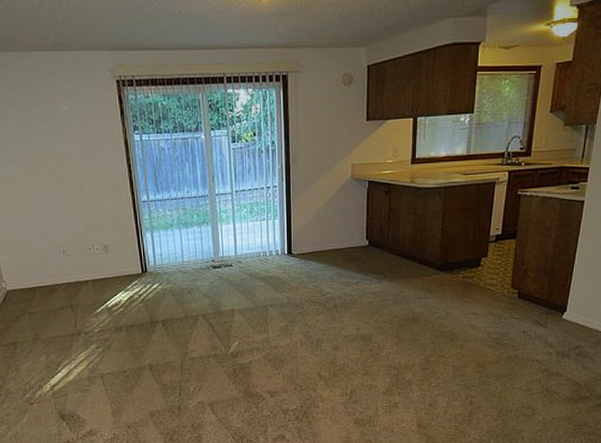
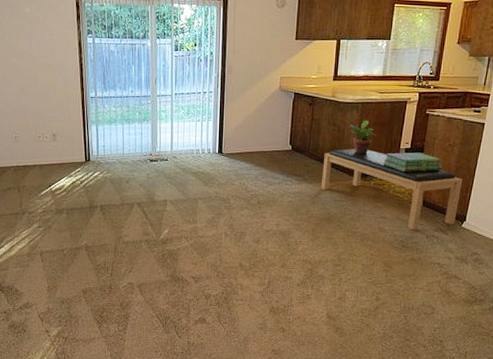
bench: none [404,239,561,325] -> present [321,148,463,230]
potted plant: none [432,206,463,244] -> present [349,120,377,154]
stack of books: none [471,238,538,261] -> present [383,152,443,172]

